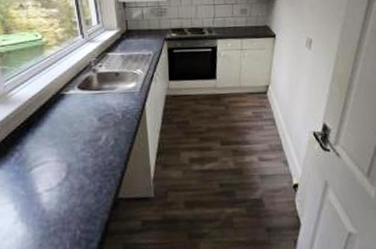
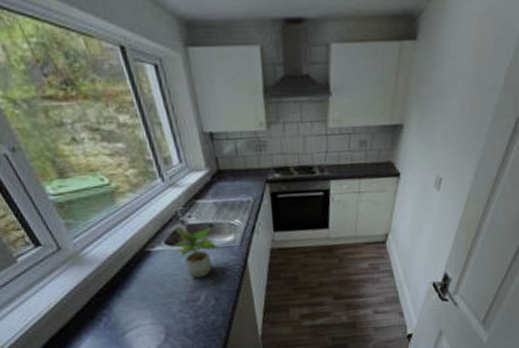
potted plant: none [83,74,124,119] -> present [172,226,221,278]

